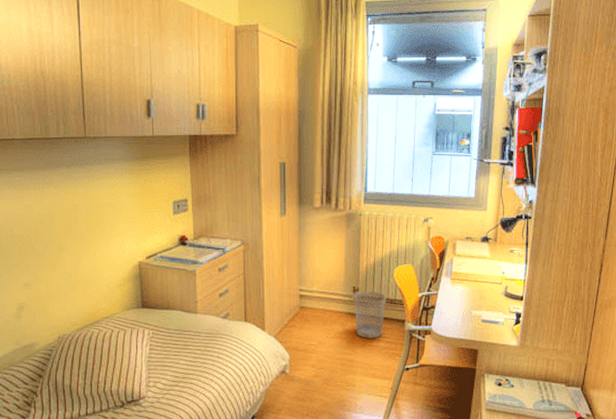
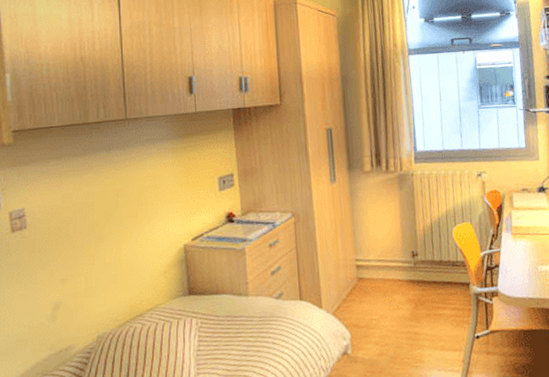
wastebasket: present [354,291,387,339] -> none [414,254,449,307]

